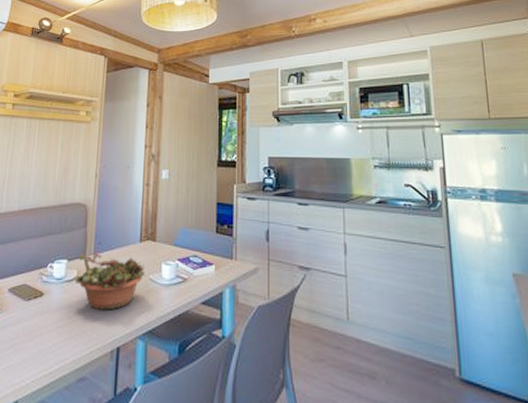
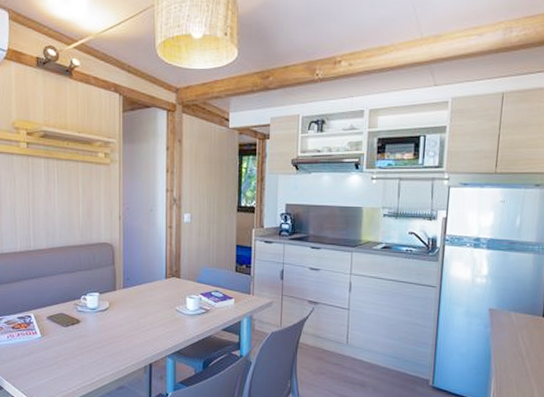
succulent planter: present [67,252,145,310] -> none [100,286,172,335]

